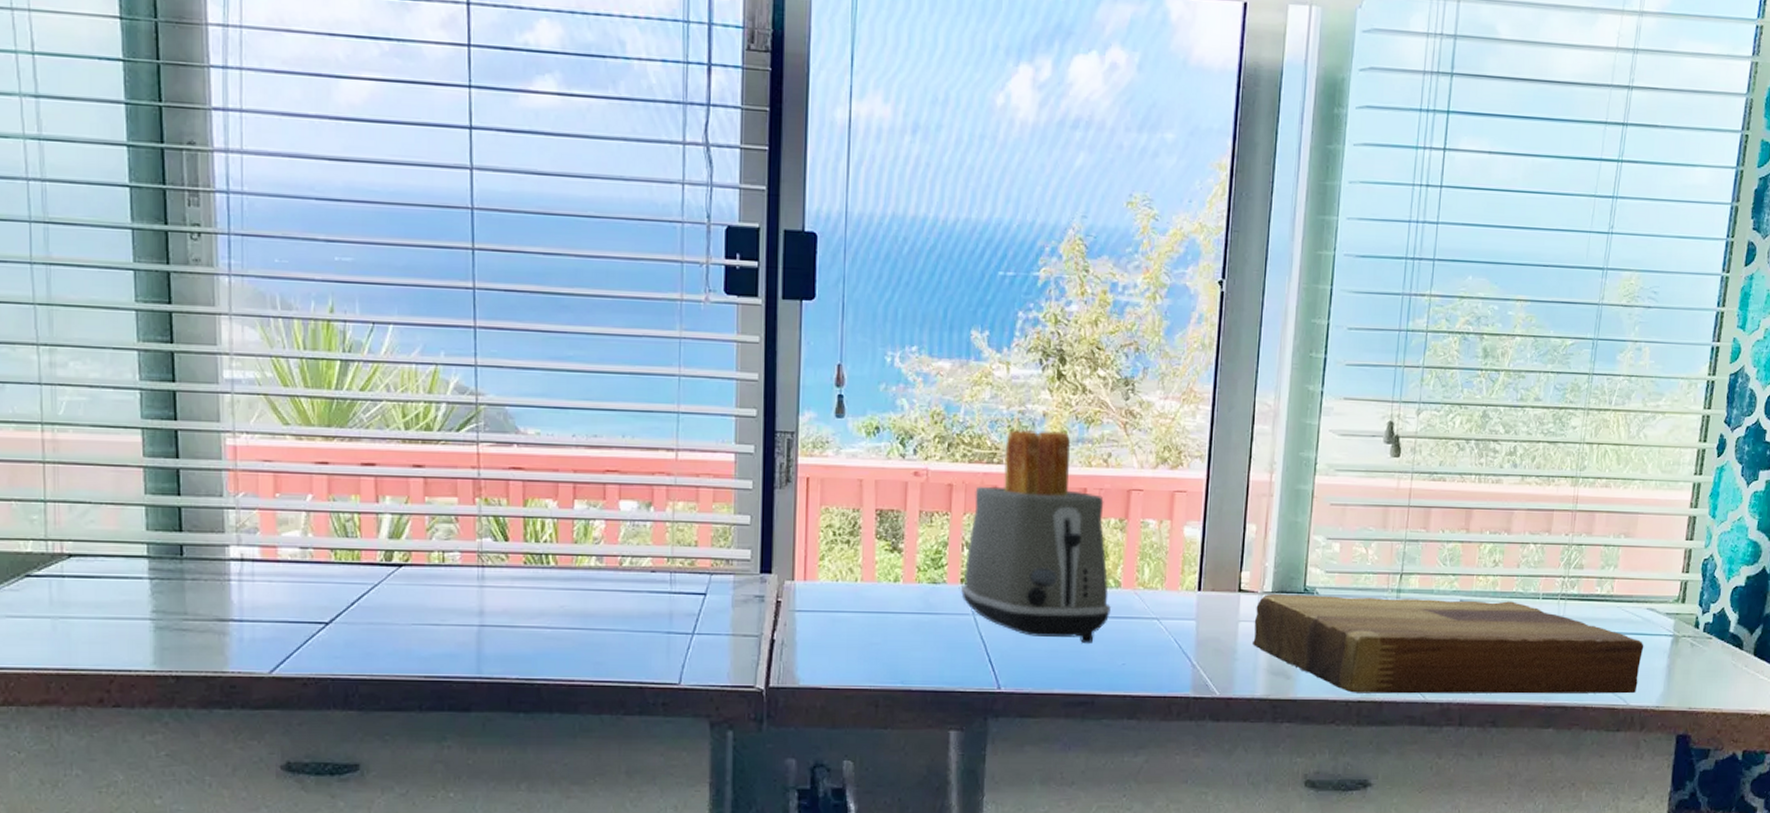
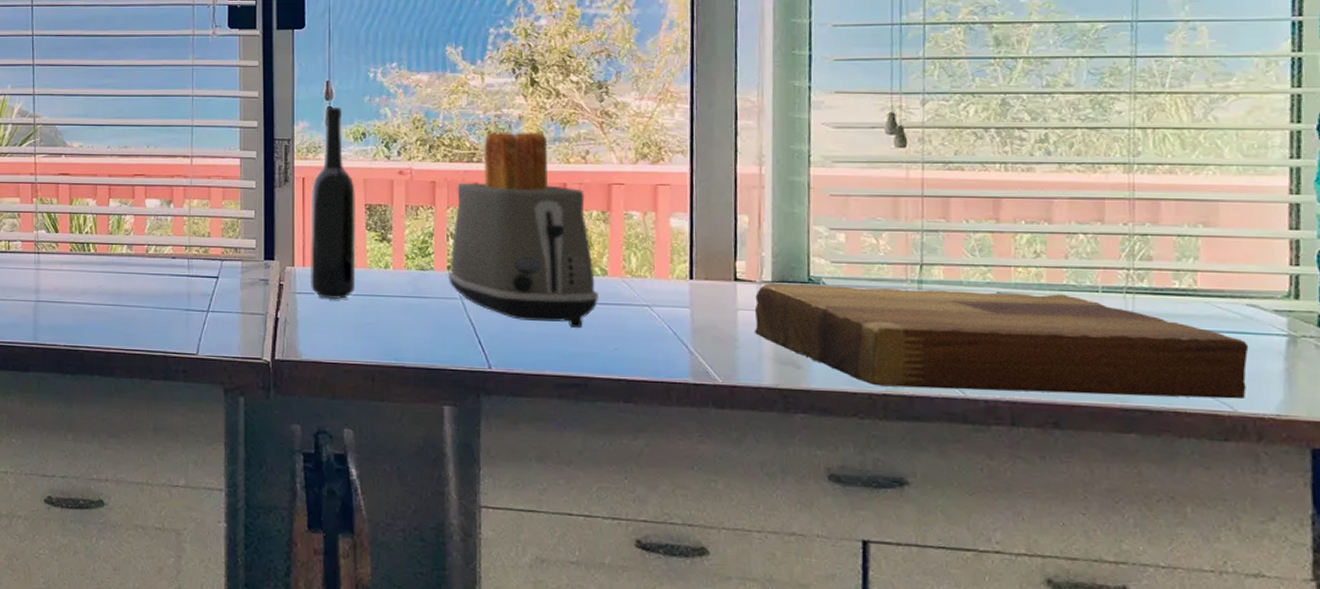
bottle: none [811,396,866,618] -> present [309,108,356,300]

